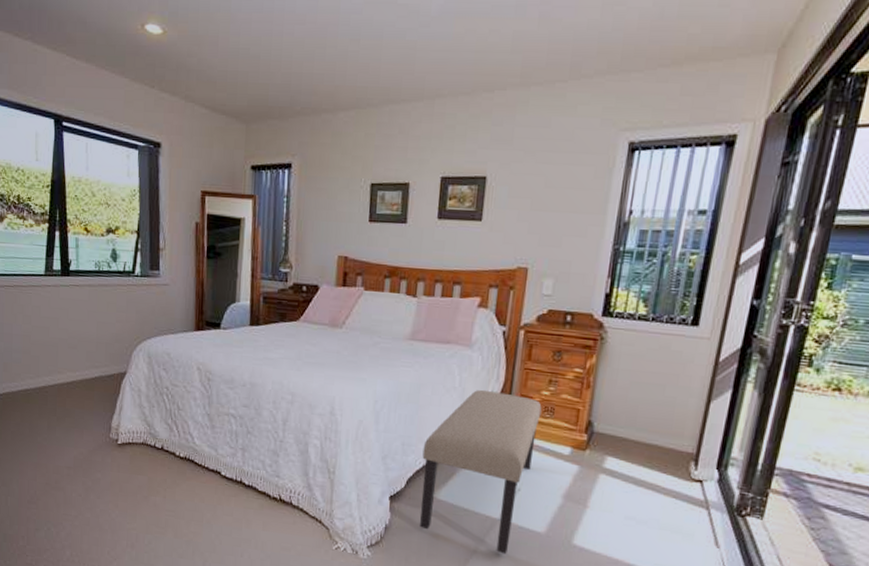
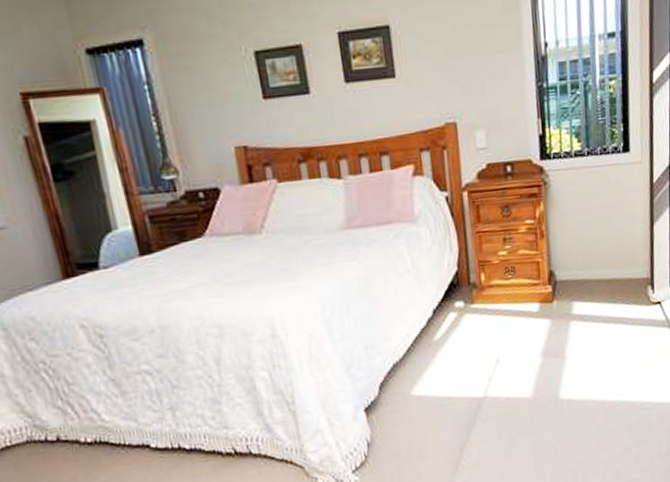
bench: present [420,389,542,555] -> none [388,262,505,433]

